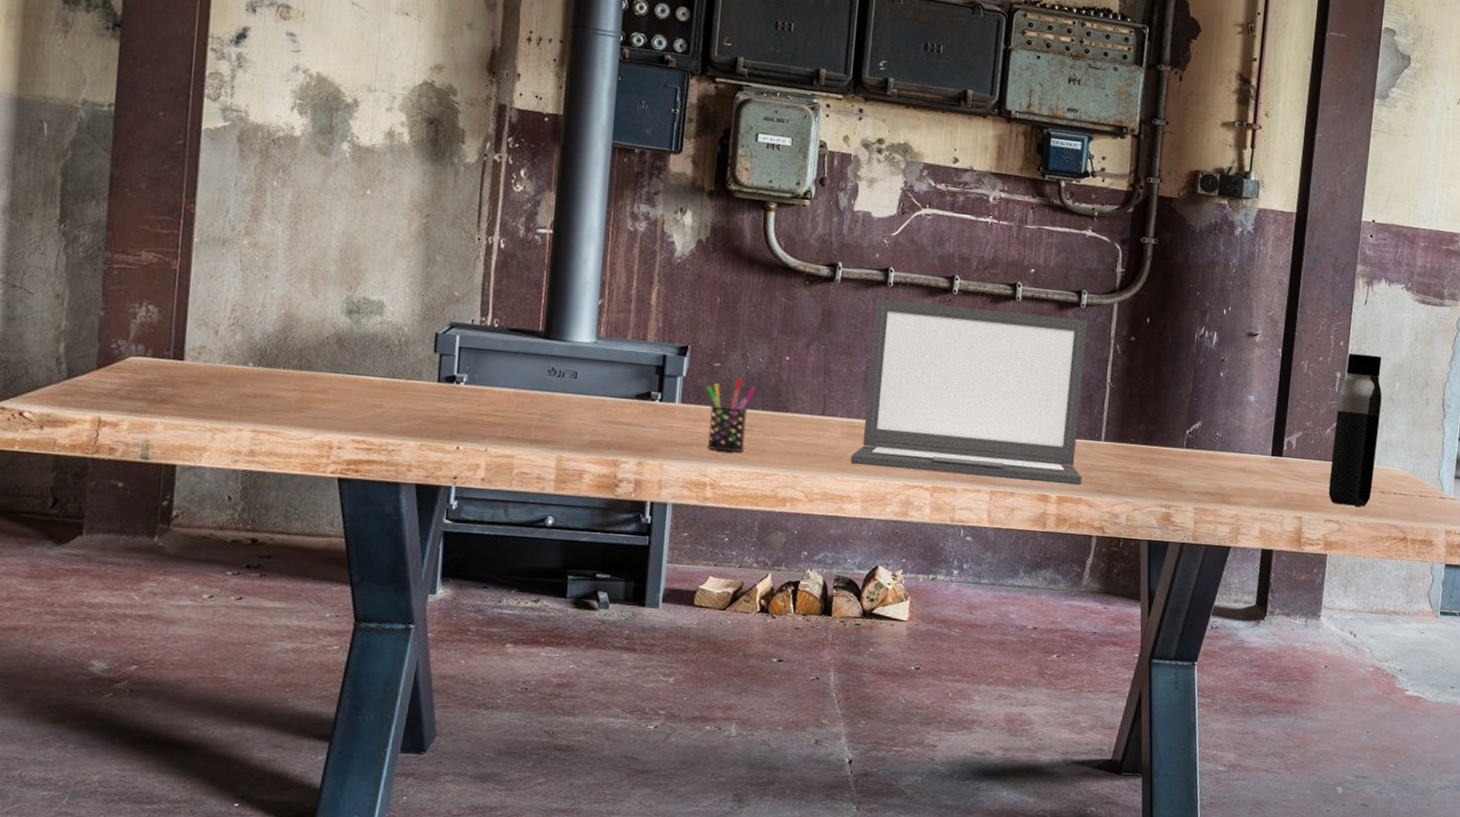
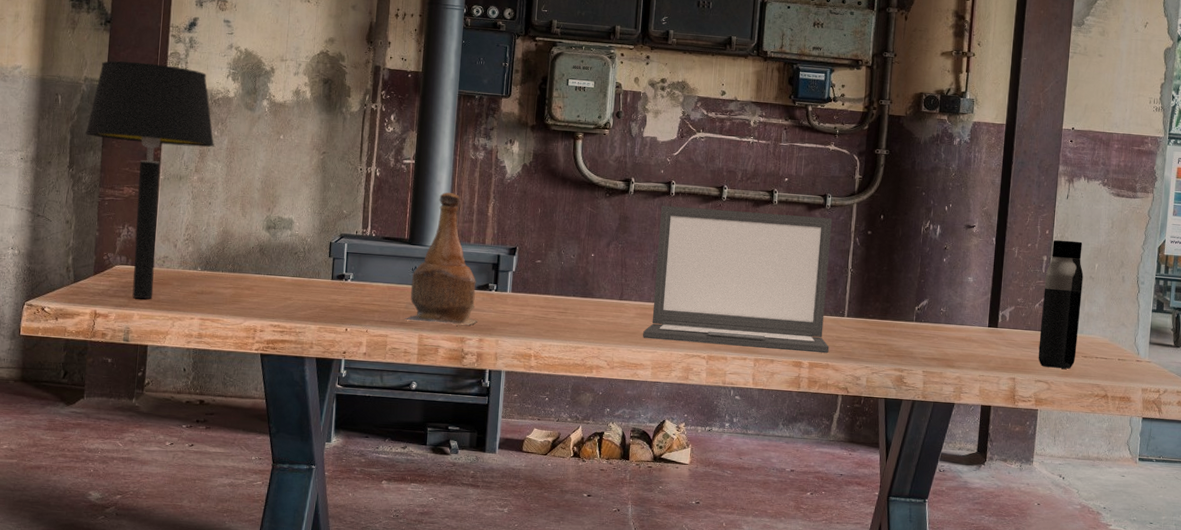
table lamp: none [84,79,274,403] -> present [85,61,215,299]
bottle: none [538,273,637,445] -> present [405,192,479,325]
pen holder: present [706,376,757,452] -> none [530,270,570,330]

